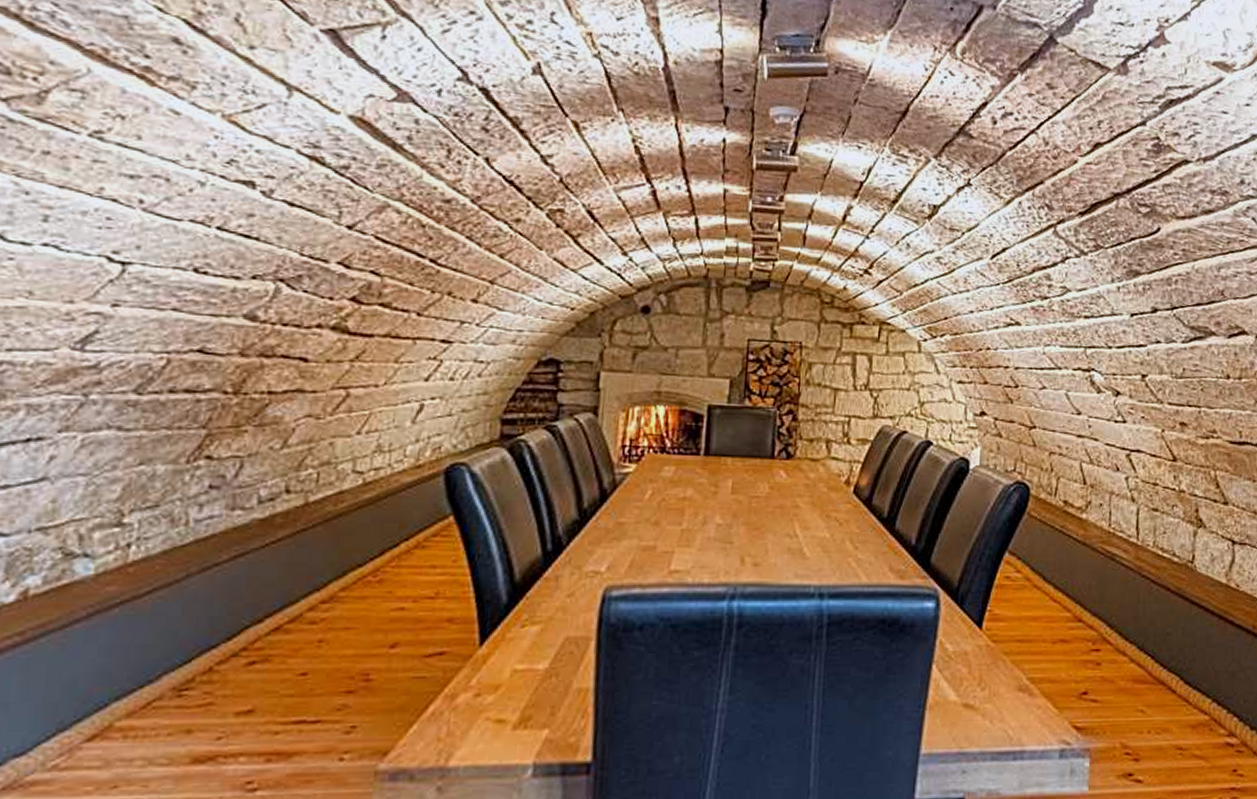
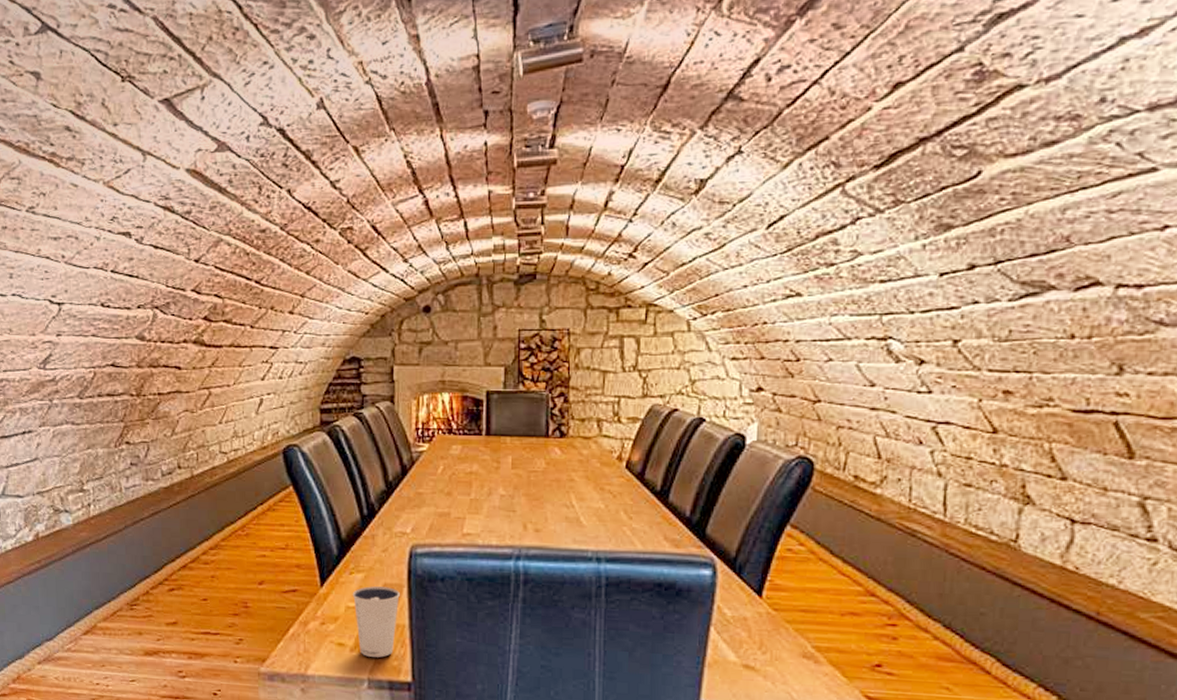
dixie cup: none [522,641,586,734] -> present [352,586,400,658]

